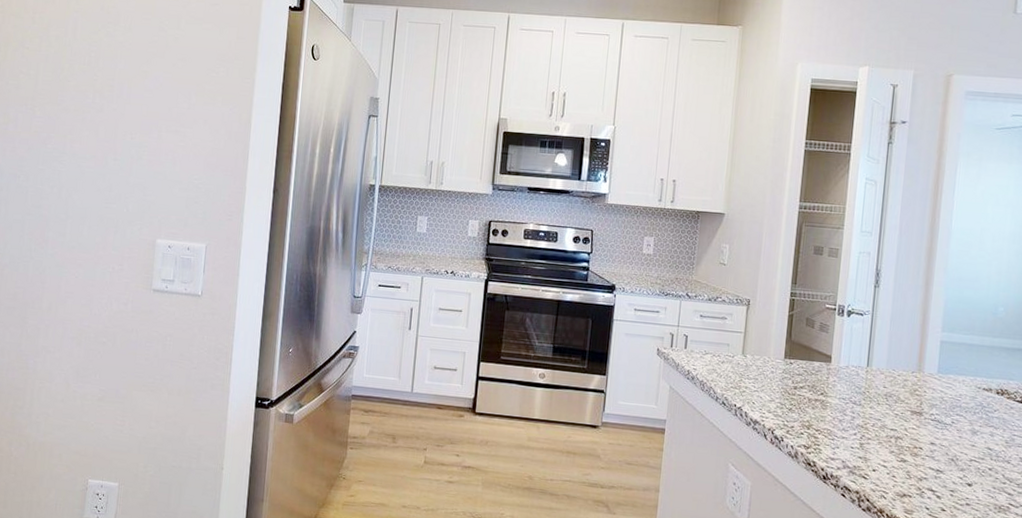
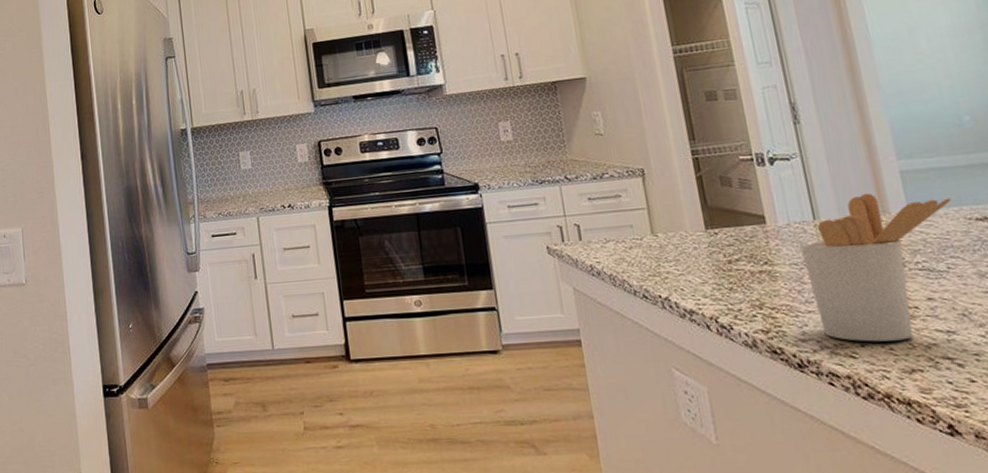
utensil holder: none [849,353,971,472] -> present [800,193,952,342]

